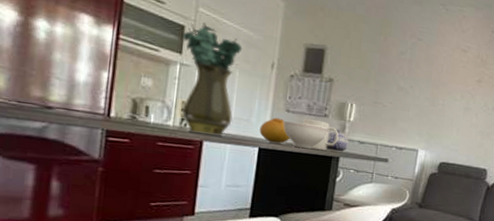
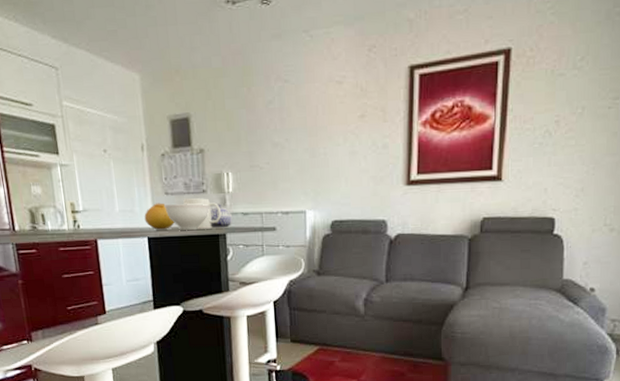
vase: present [182,22,243,136] -> none [55,116,118,233]

